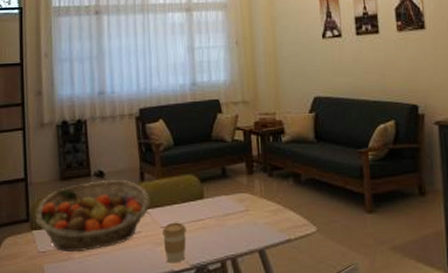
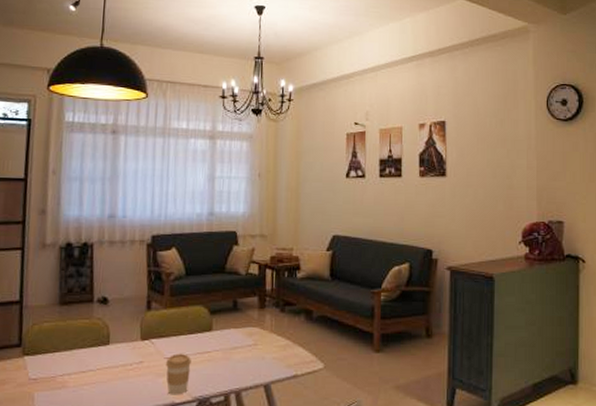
fruit basket: present [35,179,151,251] -> none [28,307,156,380]

